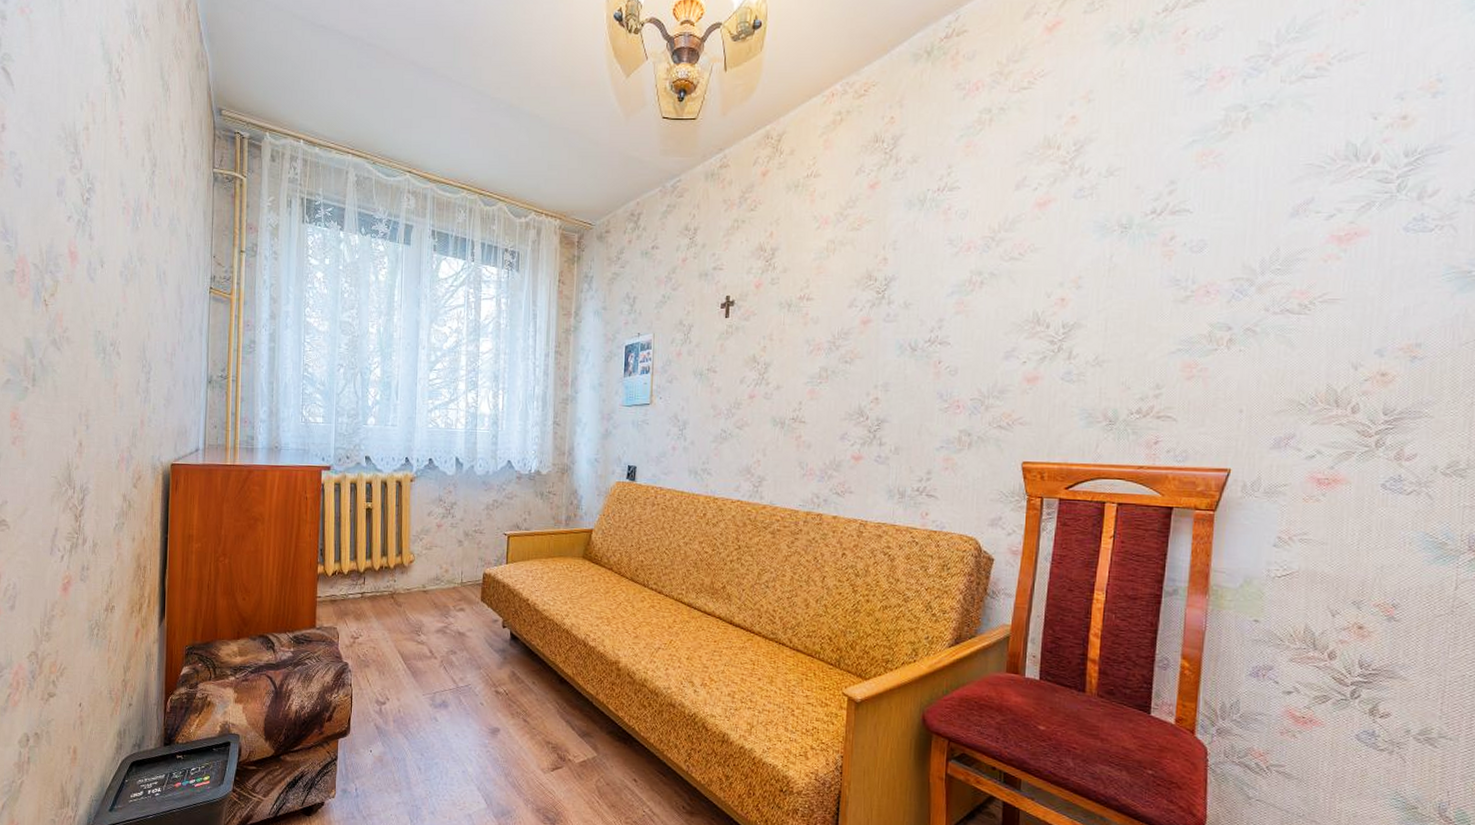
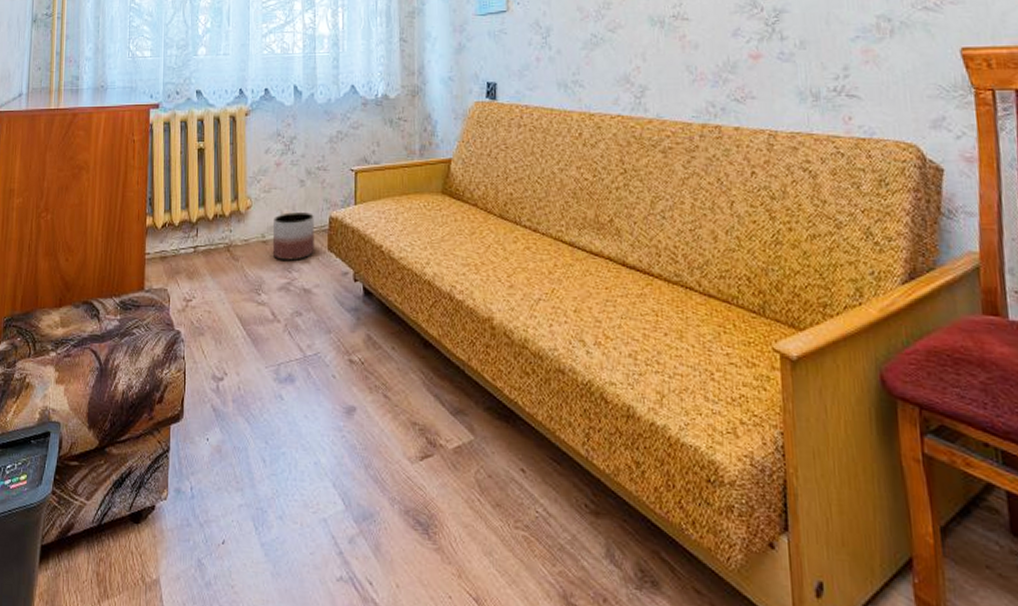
planter: none [432,567,470,608] -> present [272,212,315,261]

